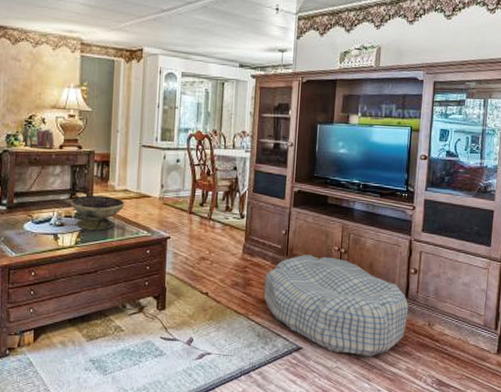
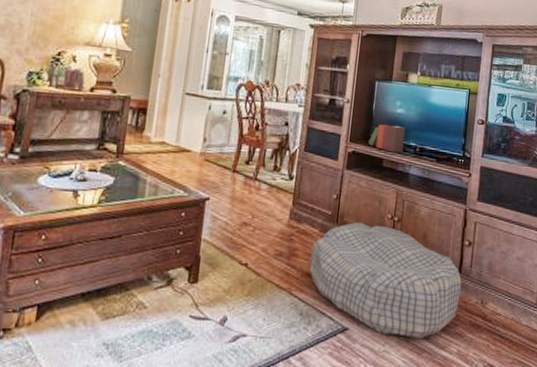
decorative bowl: present [70,195,125,230] -> none [97,146,161,188]
books: none [313,164,349,190] -> present [368,124,406,153]

